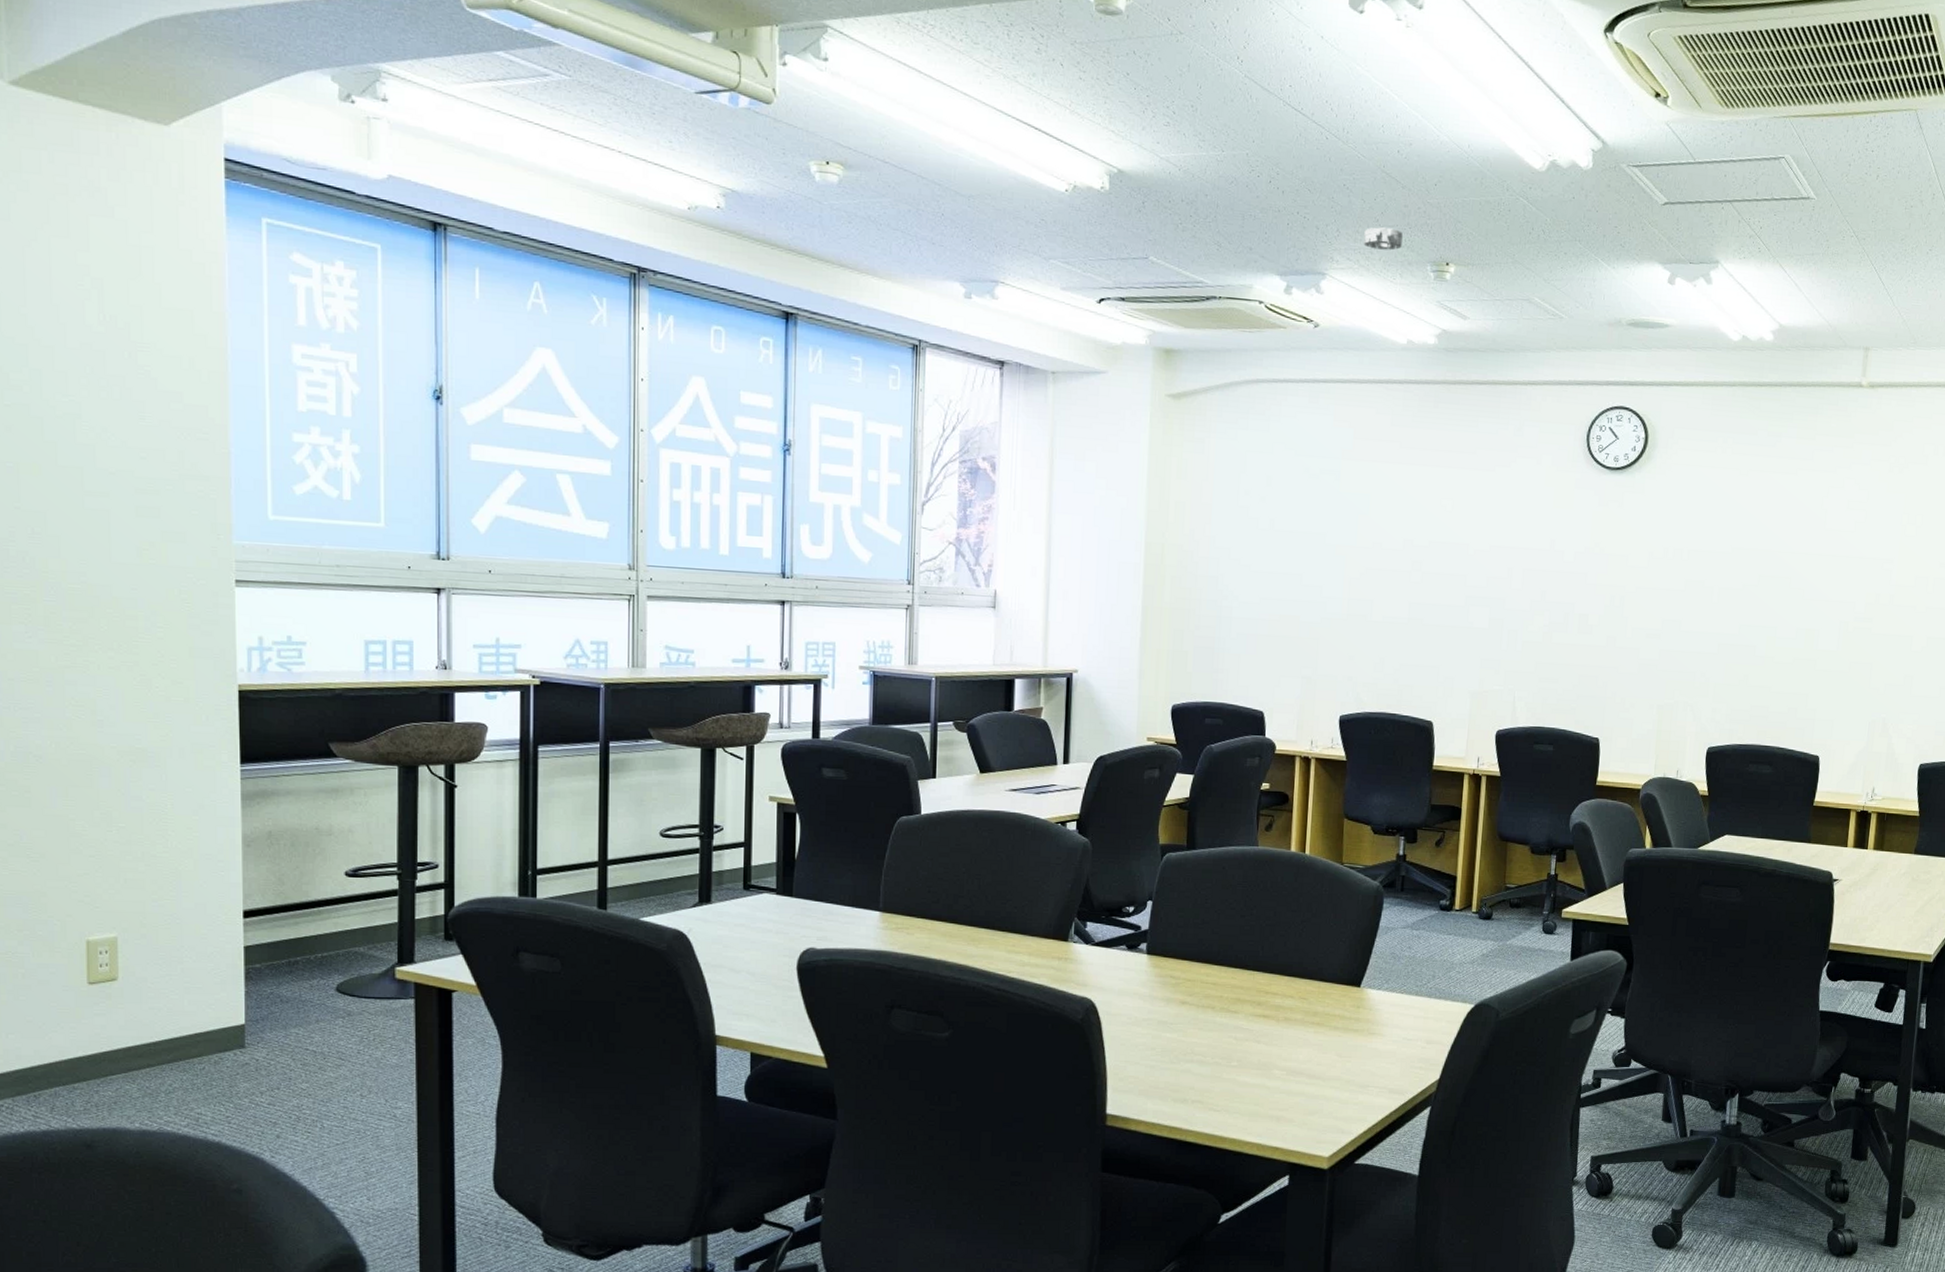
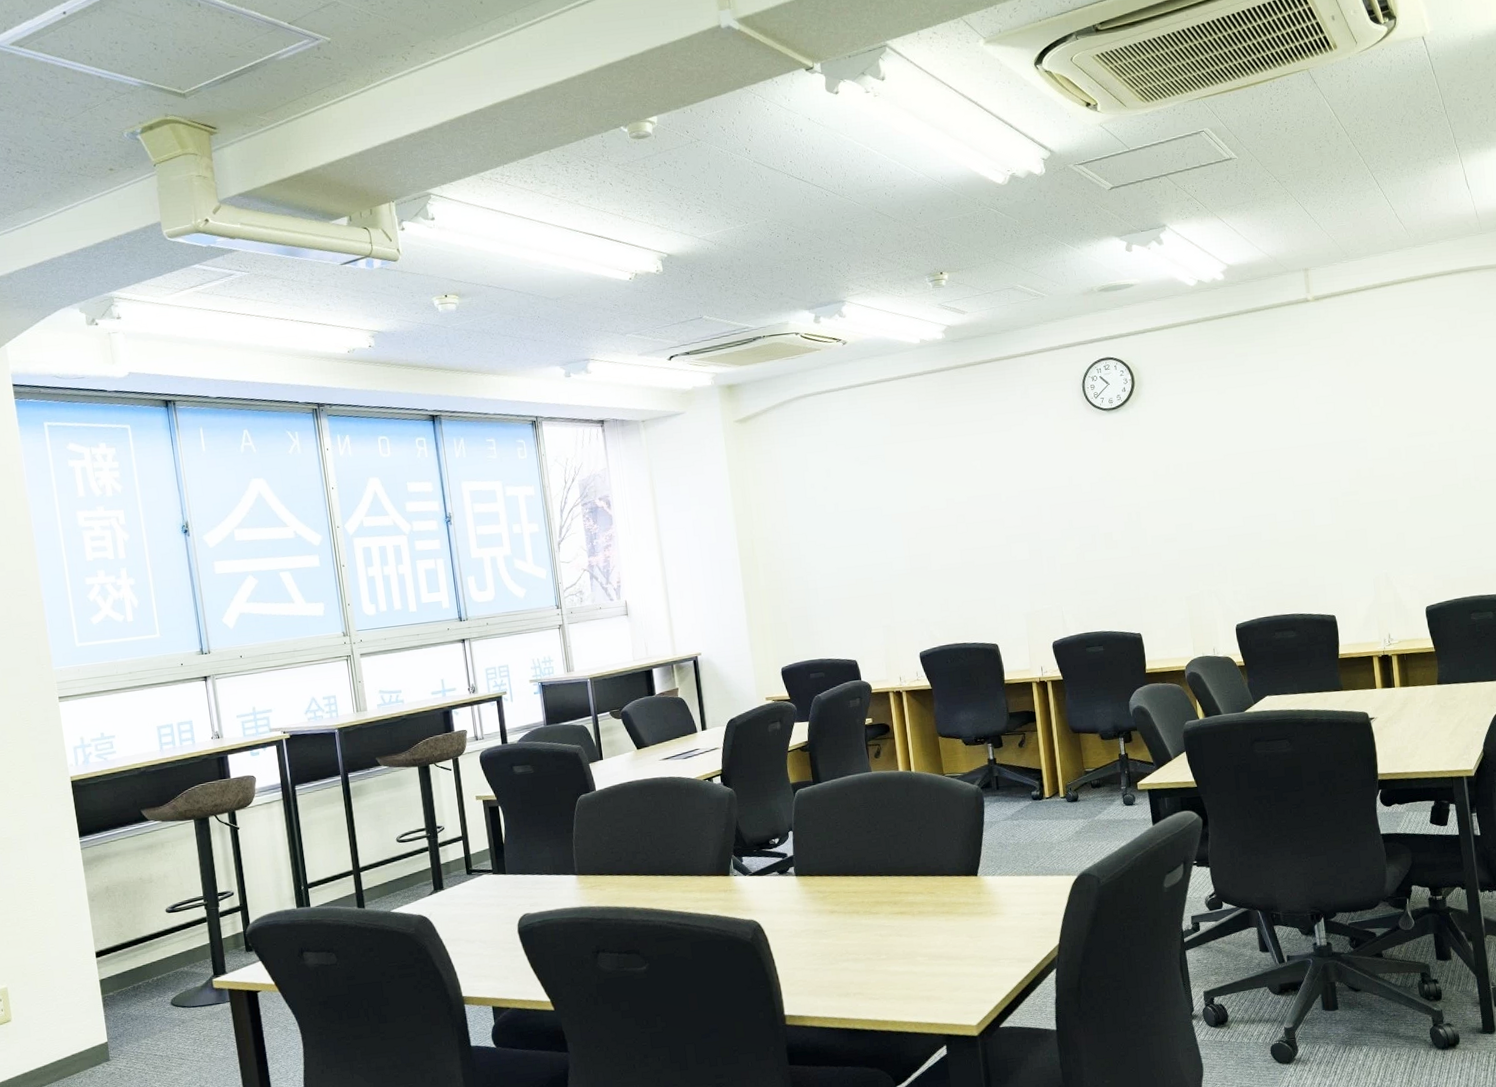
smoke detector: present [1363,227,1403,250] -> none [870,254,902,274]

